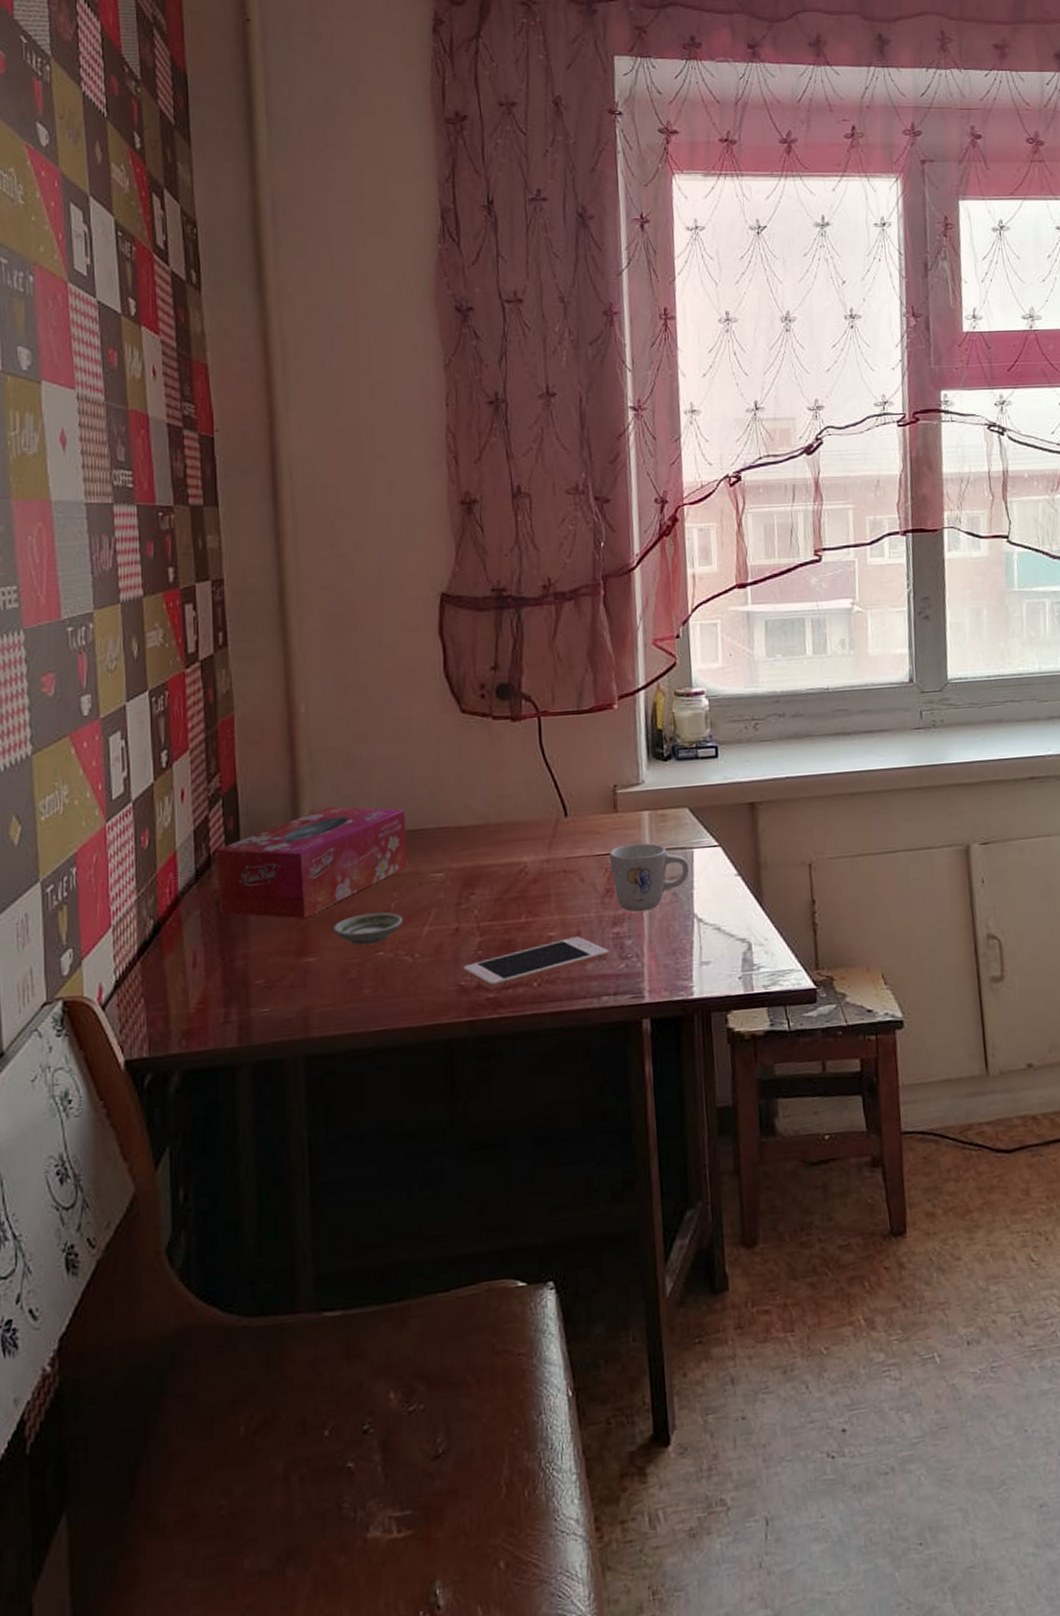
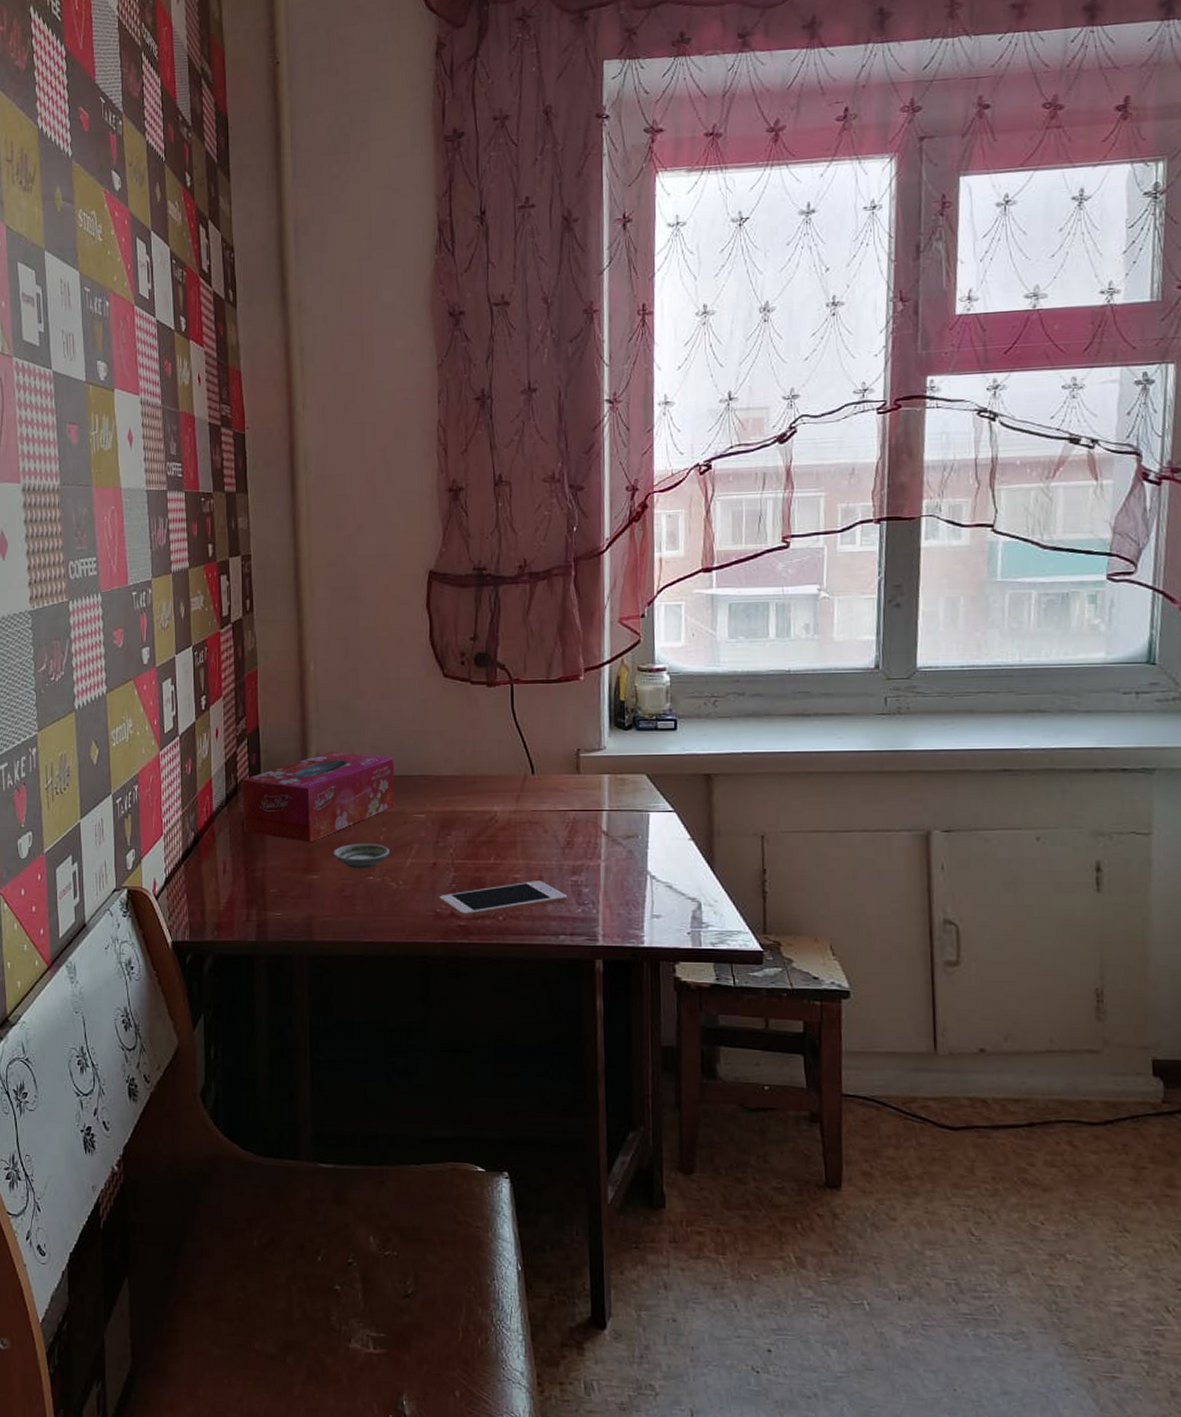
mug: present [609,843,690,912] -> none [571,803,645,864]

